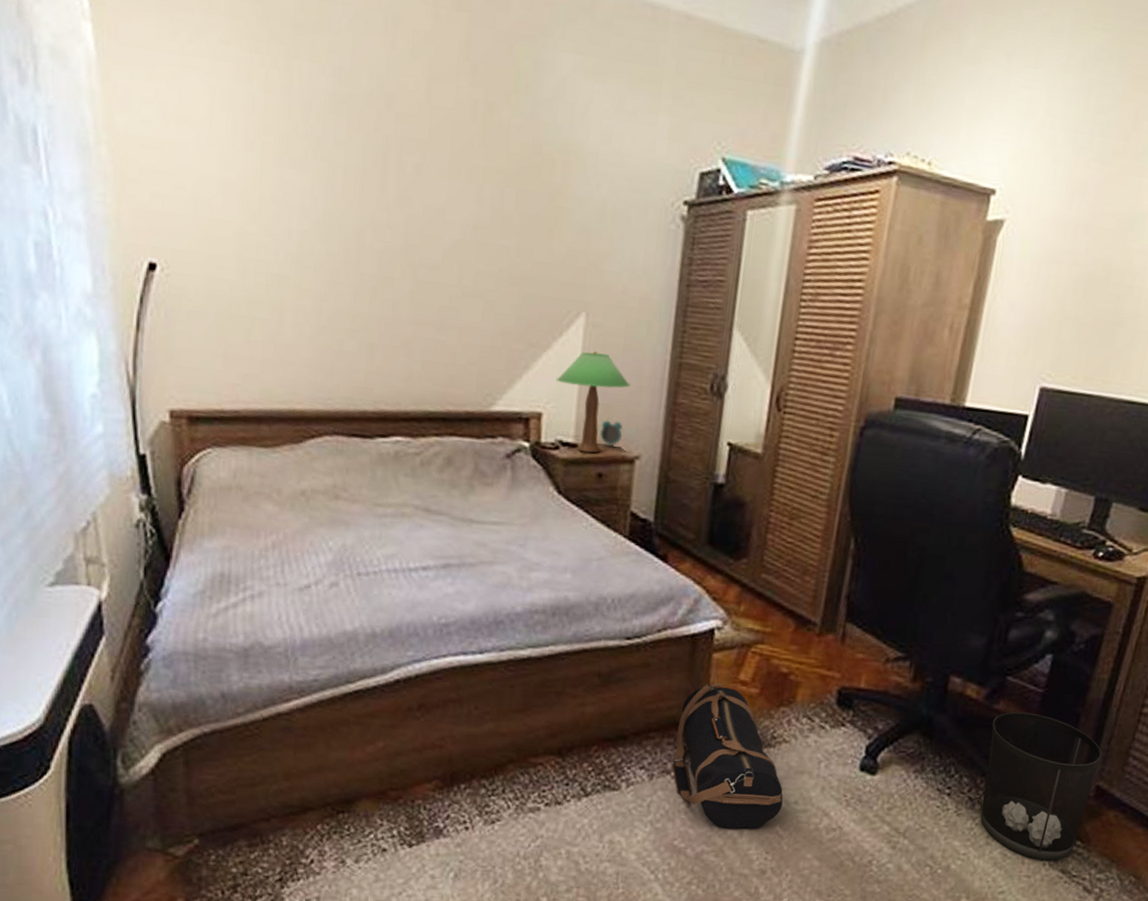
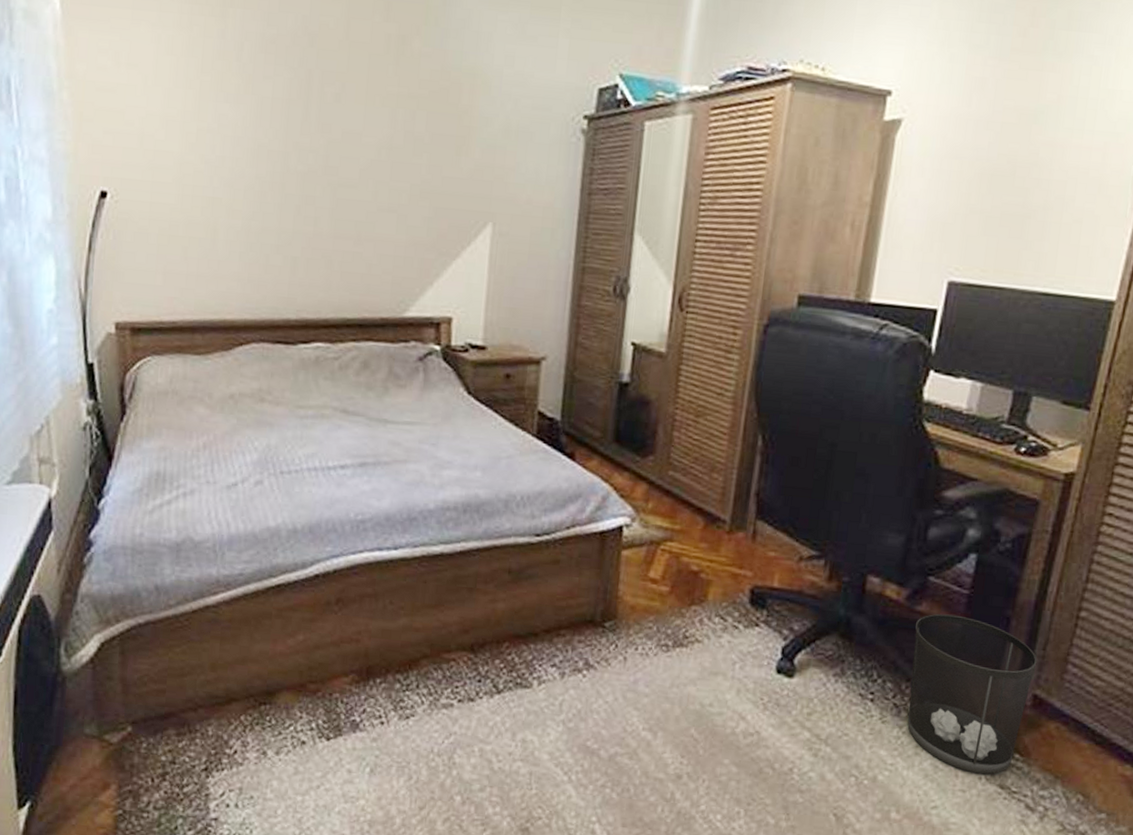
table lamp: present [555,351,631,454] -> none [464,258,536,355]
alarm clock: present [600,416,623,448] -> none [507,319,529,350]
duffel bag: present [672,683,783,829] -> none [584,581,698,732]

